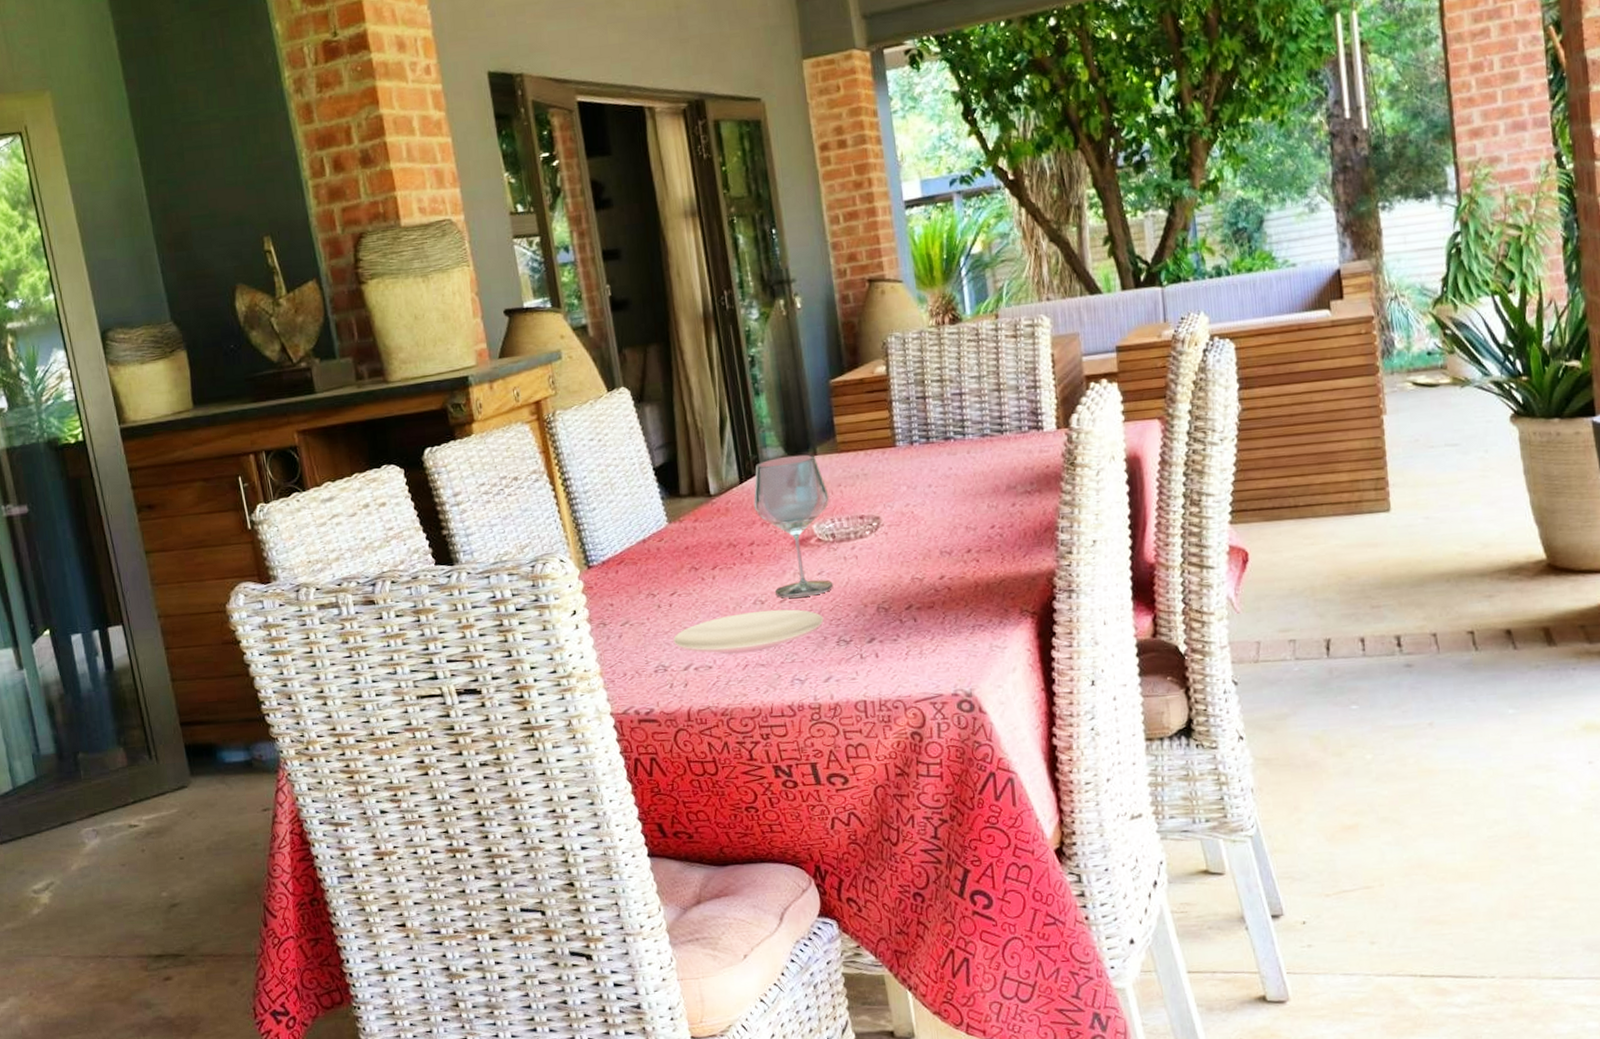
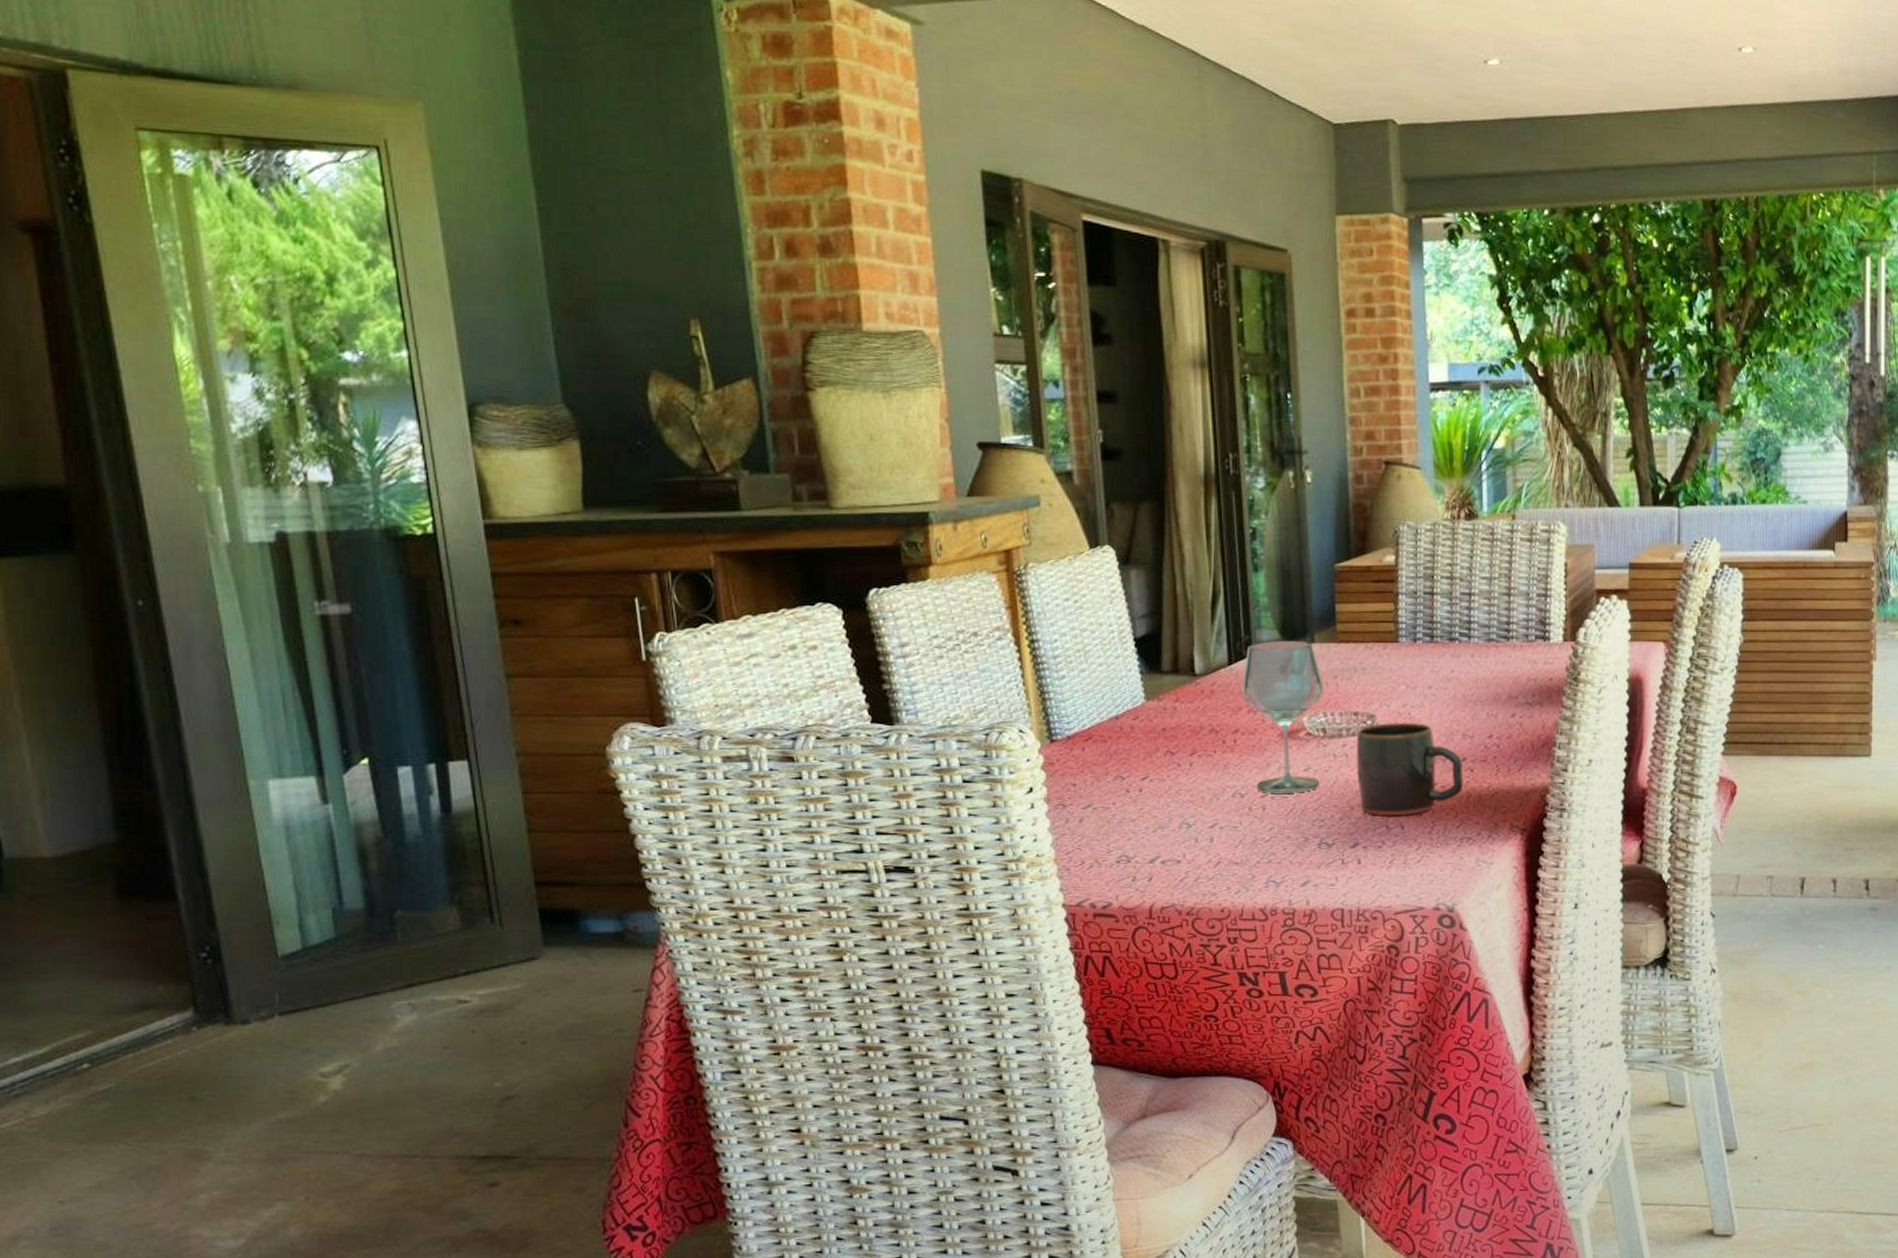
plate: present [673,609,824,654] -> none [1140,804,1306,849]
mug: none [863,520,971,611] -> present [1356,723,1463,815]

